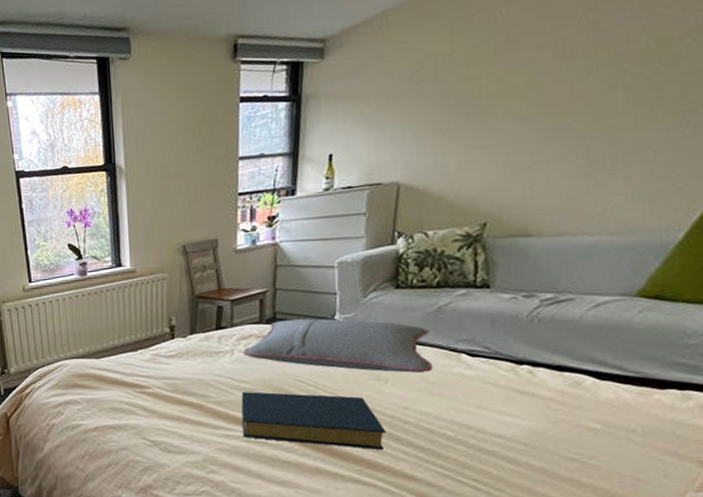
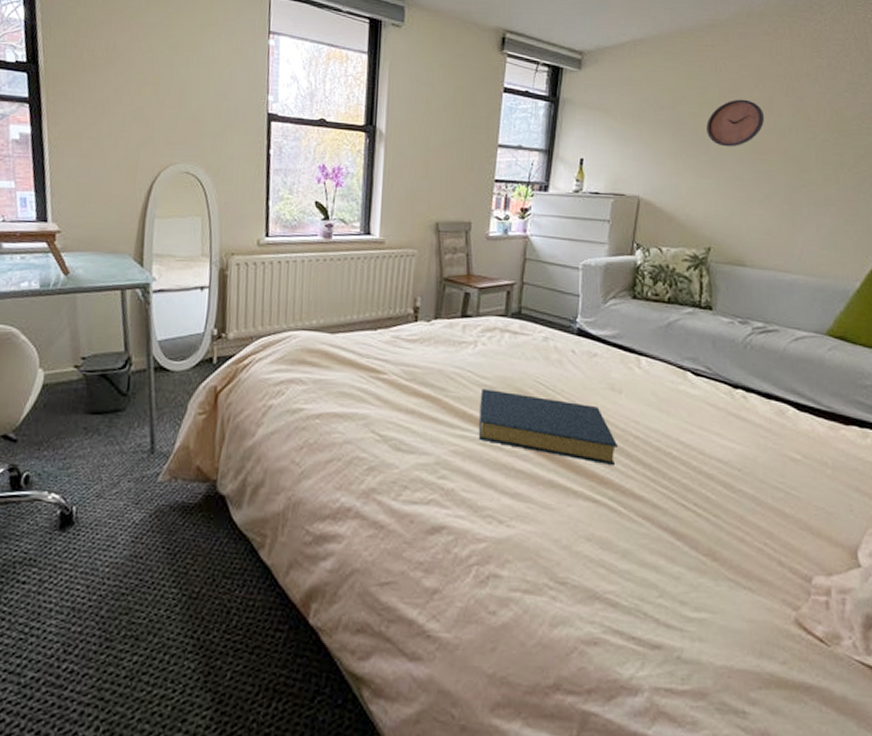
pillow: present [242,318,433,373] -> none [486,316,662,387]
clock: none [478,47,555,109] -> present [706,99,765,147]

